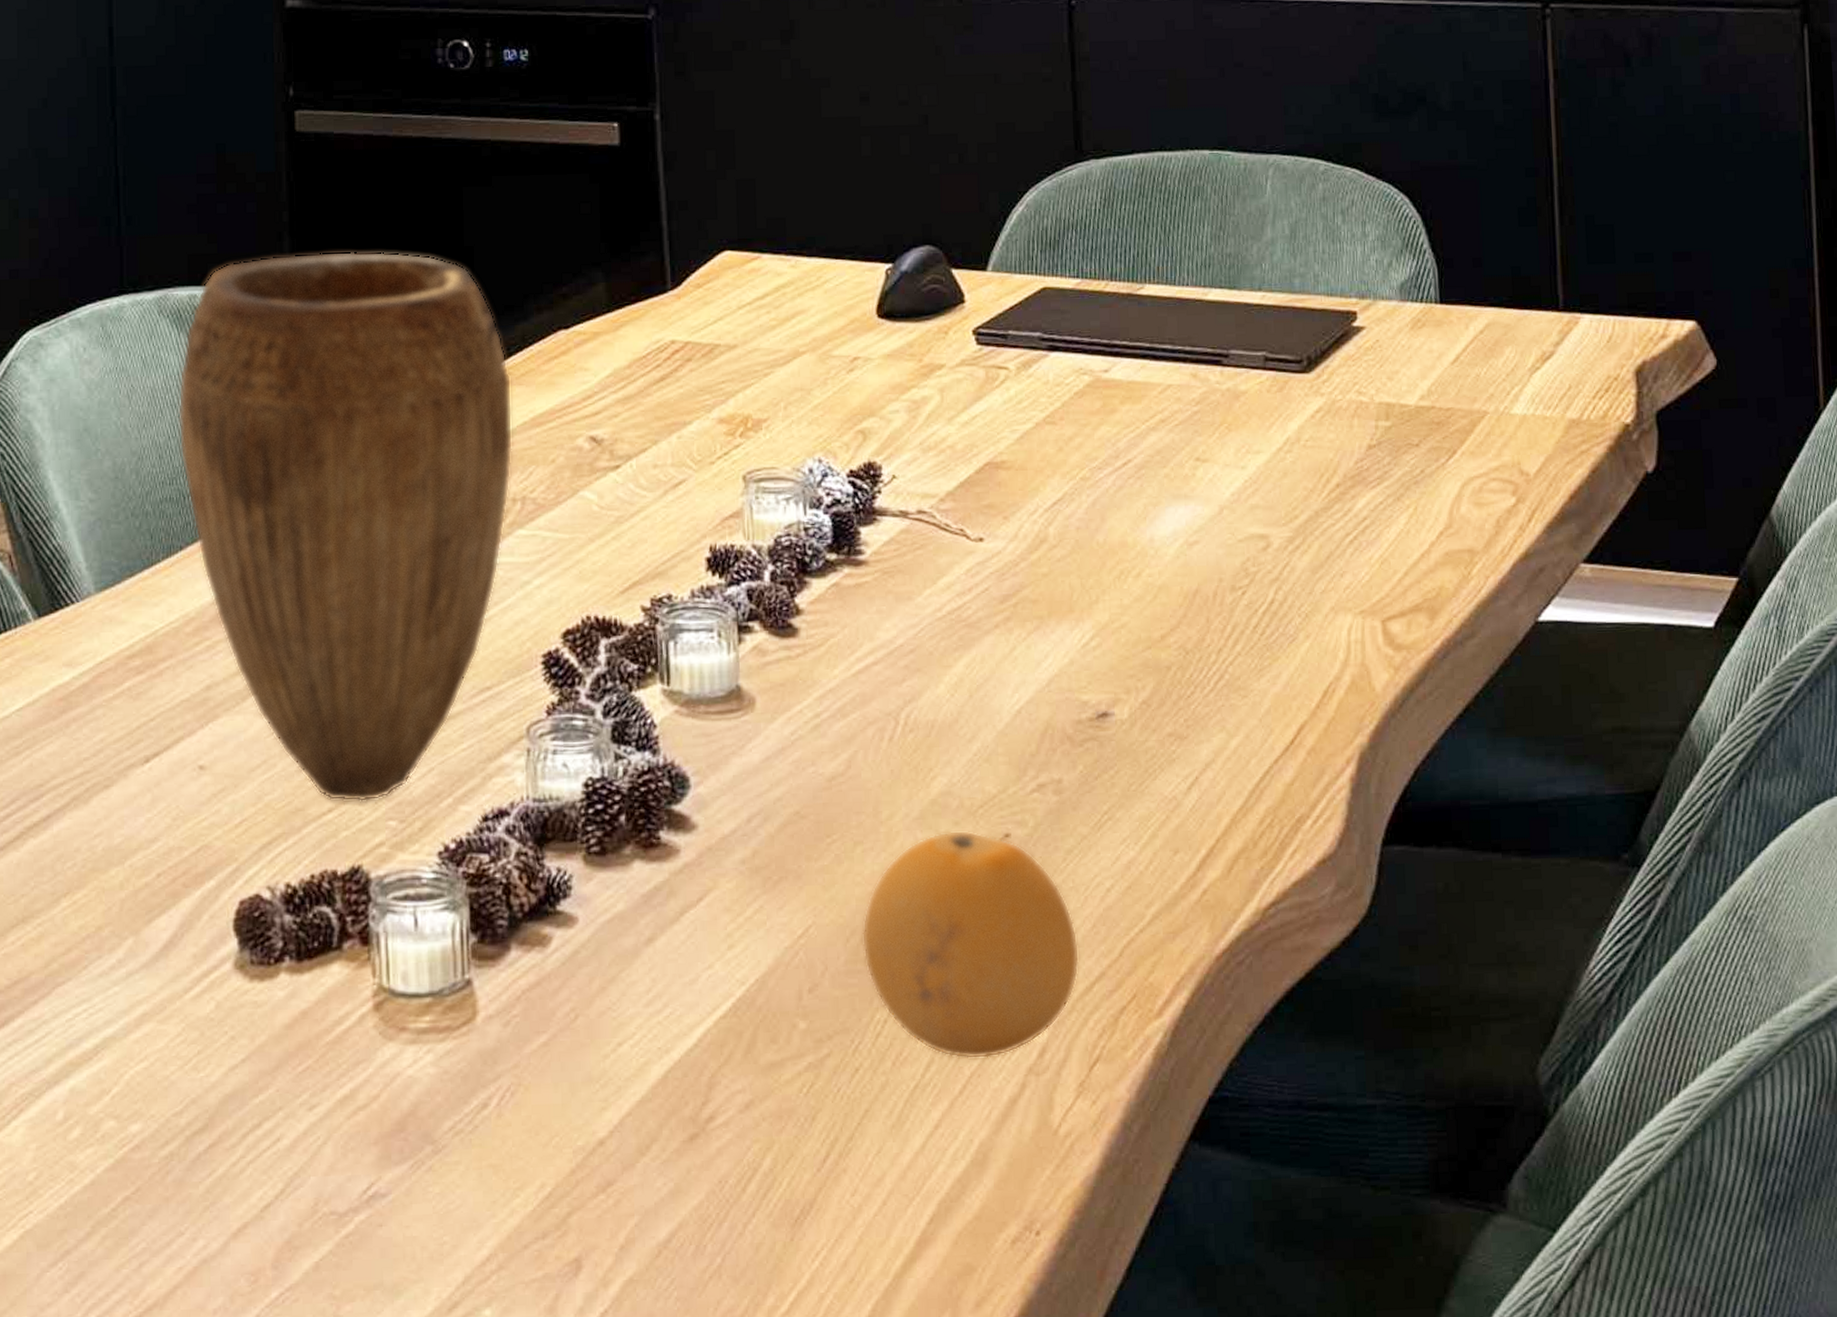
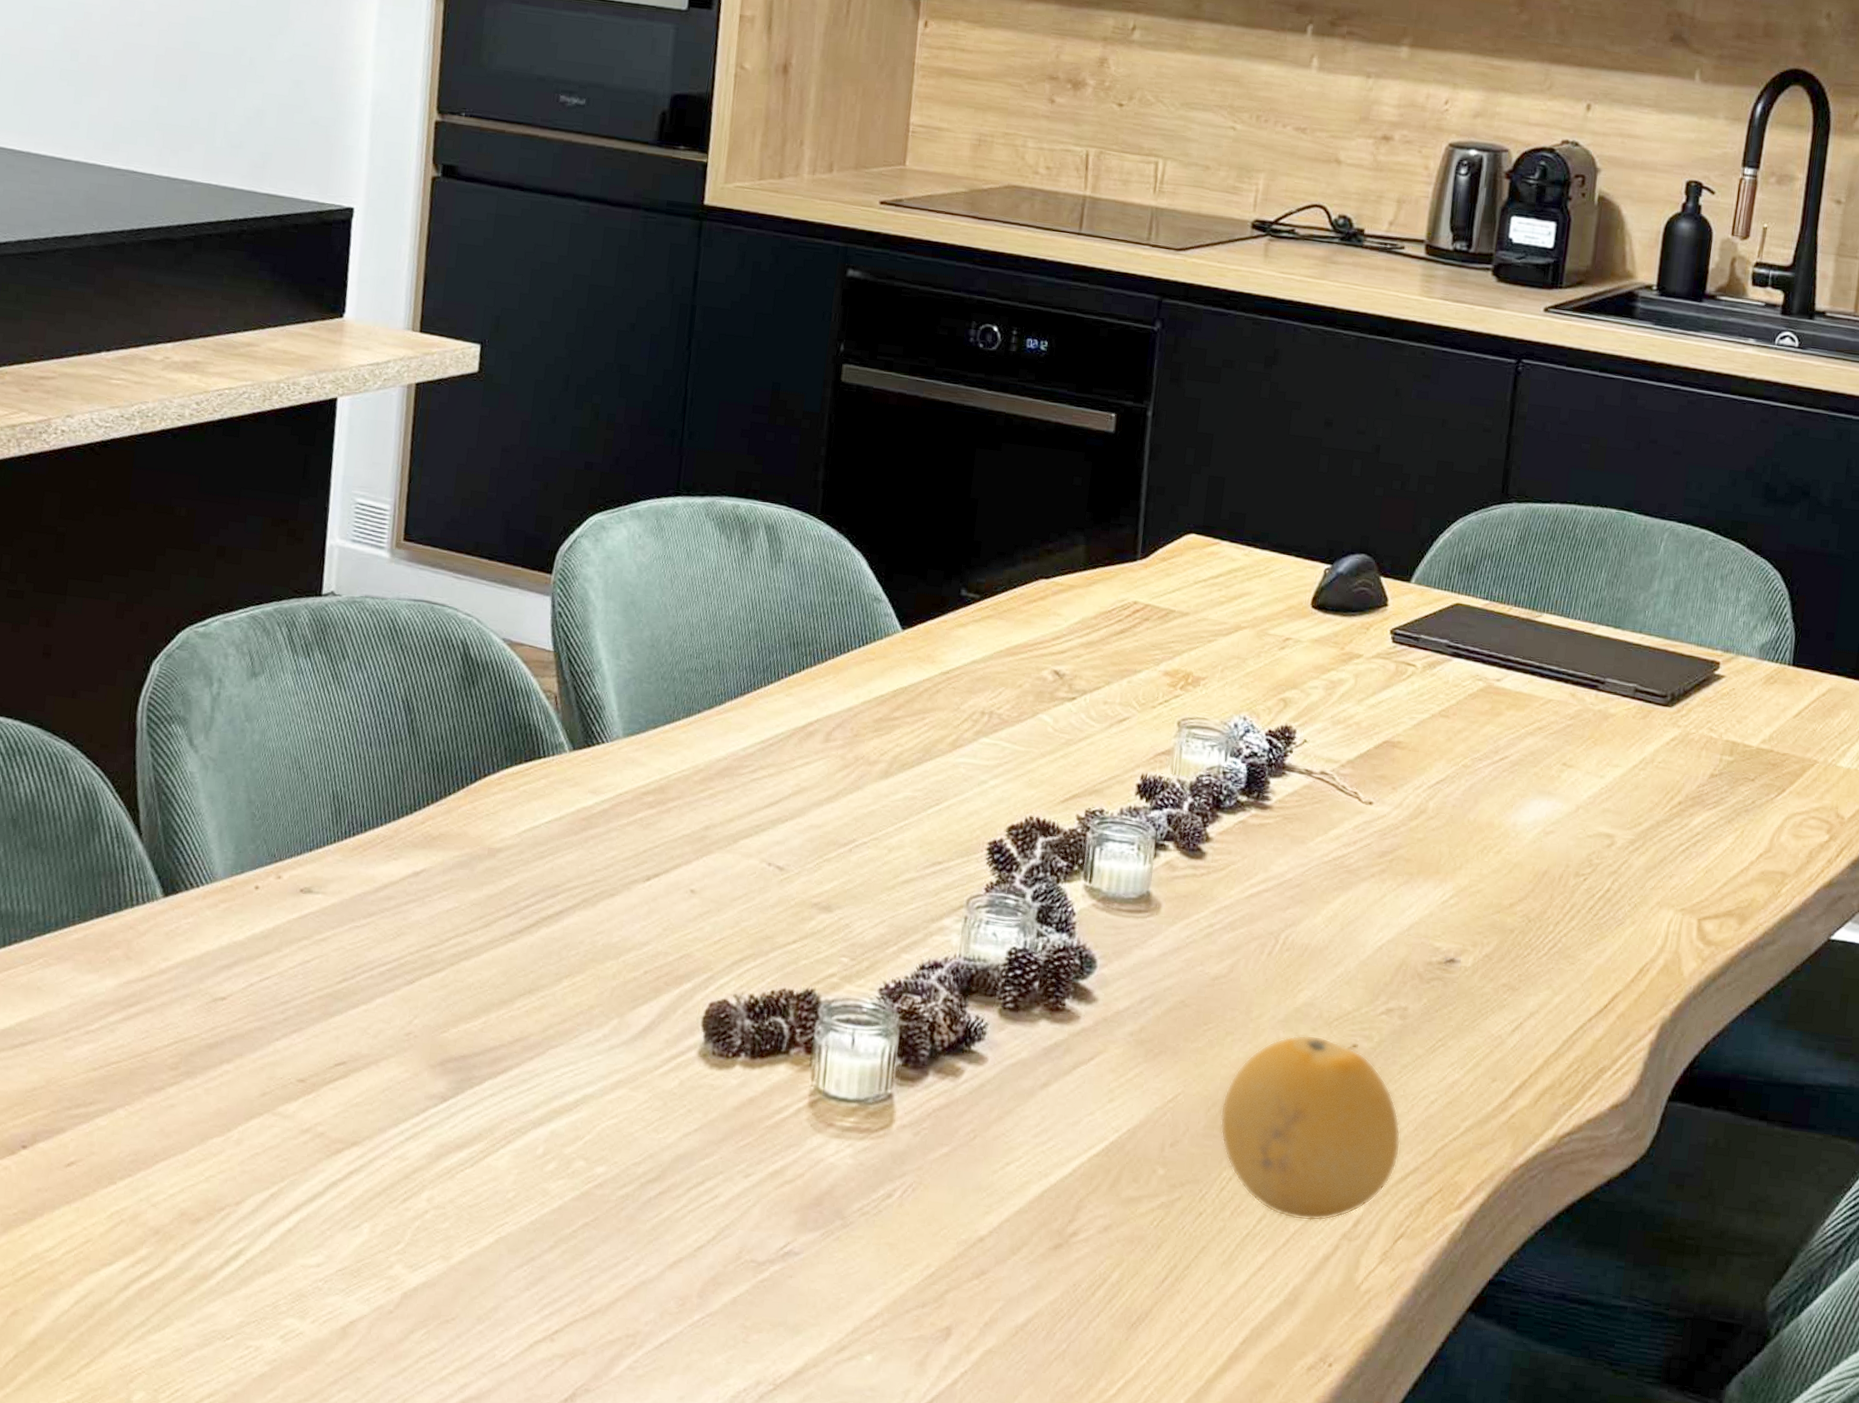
vase: present [177,251,513,803] -> none [708,482,995,940]

